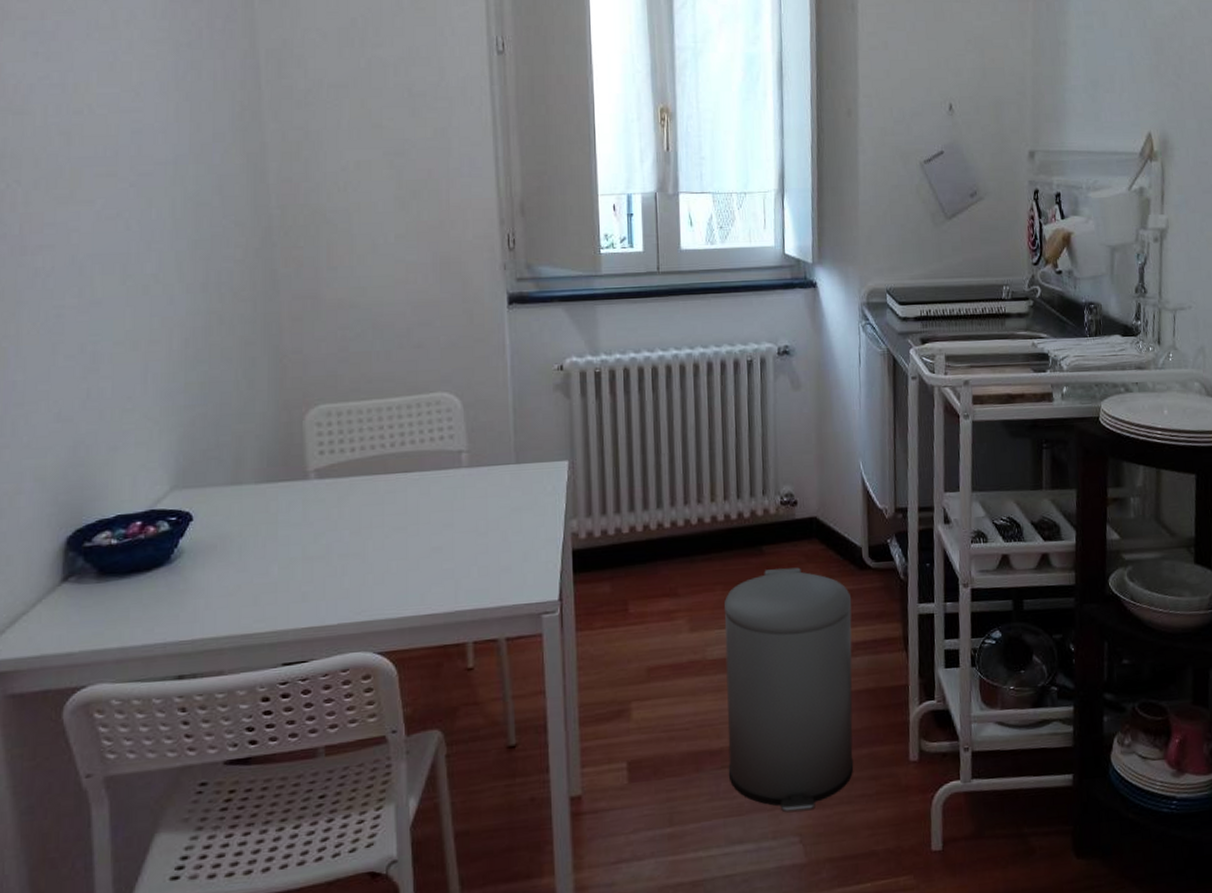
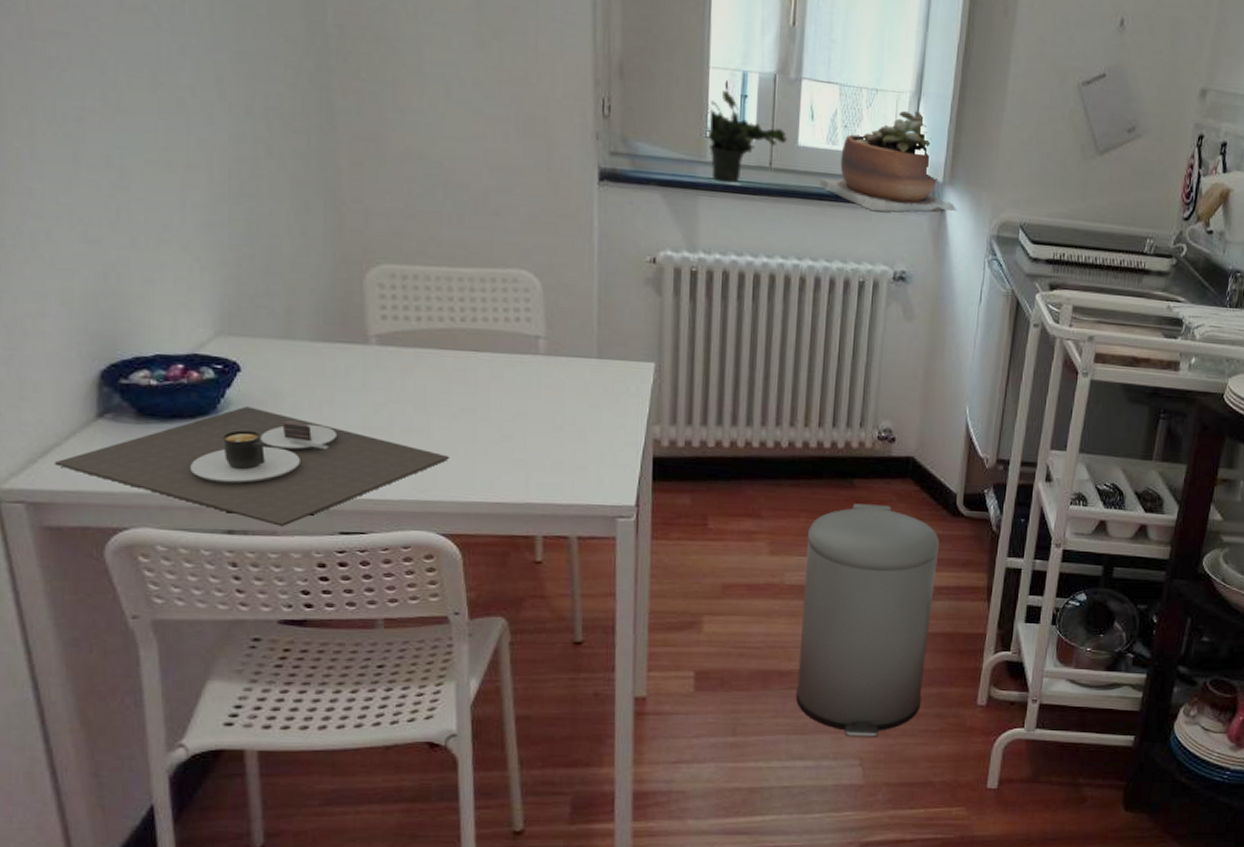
place setting: none [20,552,383,666] -> present [54,406,449,528]
potted plant: none [599,212,672,292] -> present [705,89,788,184]
succulent plant: none [703,206,828,297] -> present [820,111,957,212]

